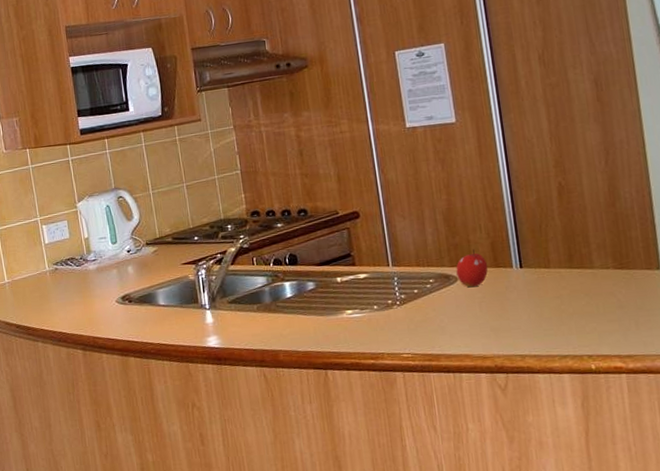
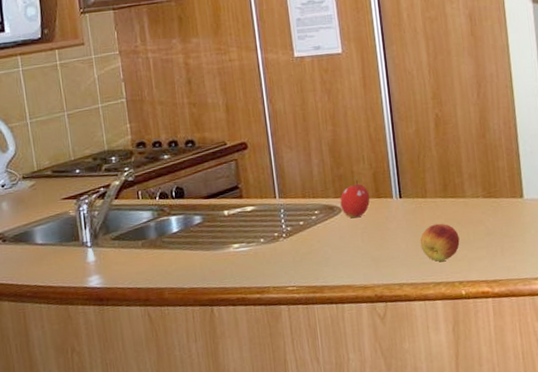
fruit: none [543,294,588,335] -> present [420,223,460,262]

